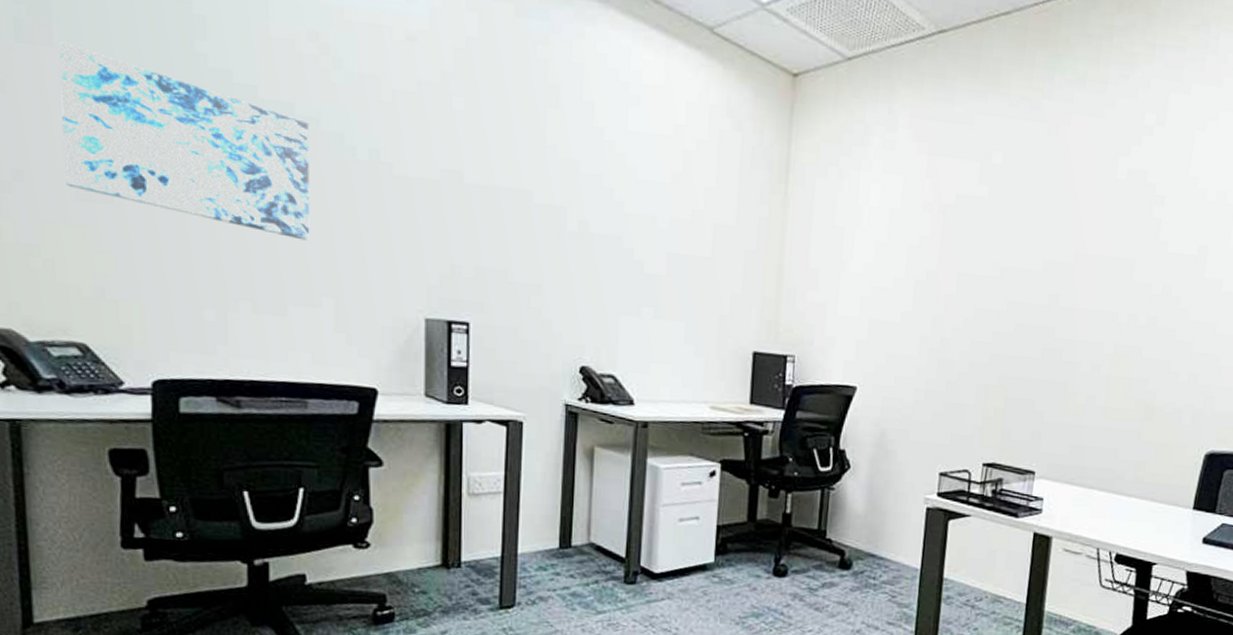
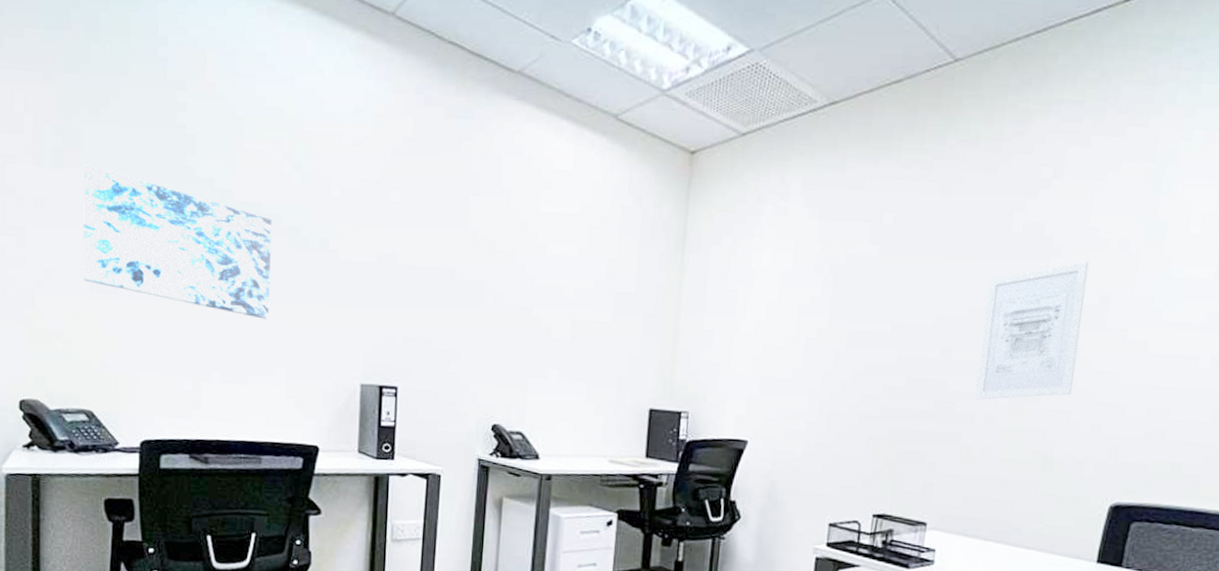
wall art: none [1081,211,1189,348] -> present [975,261,1089,400]

